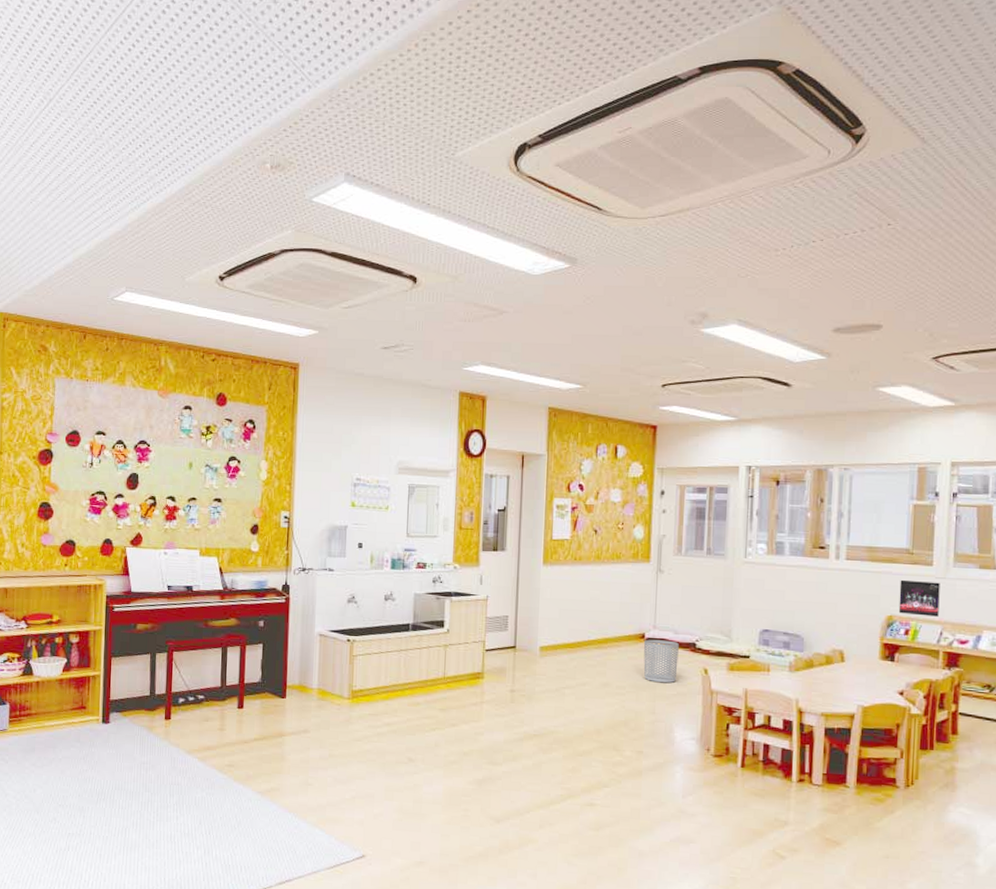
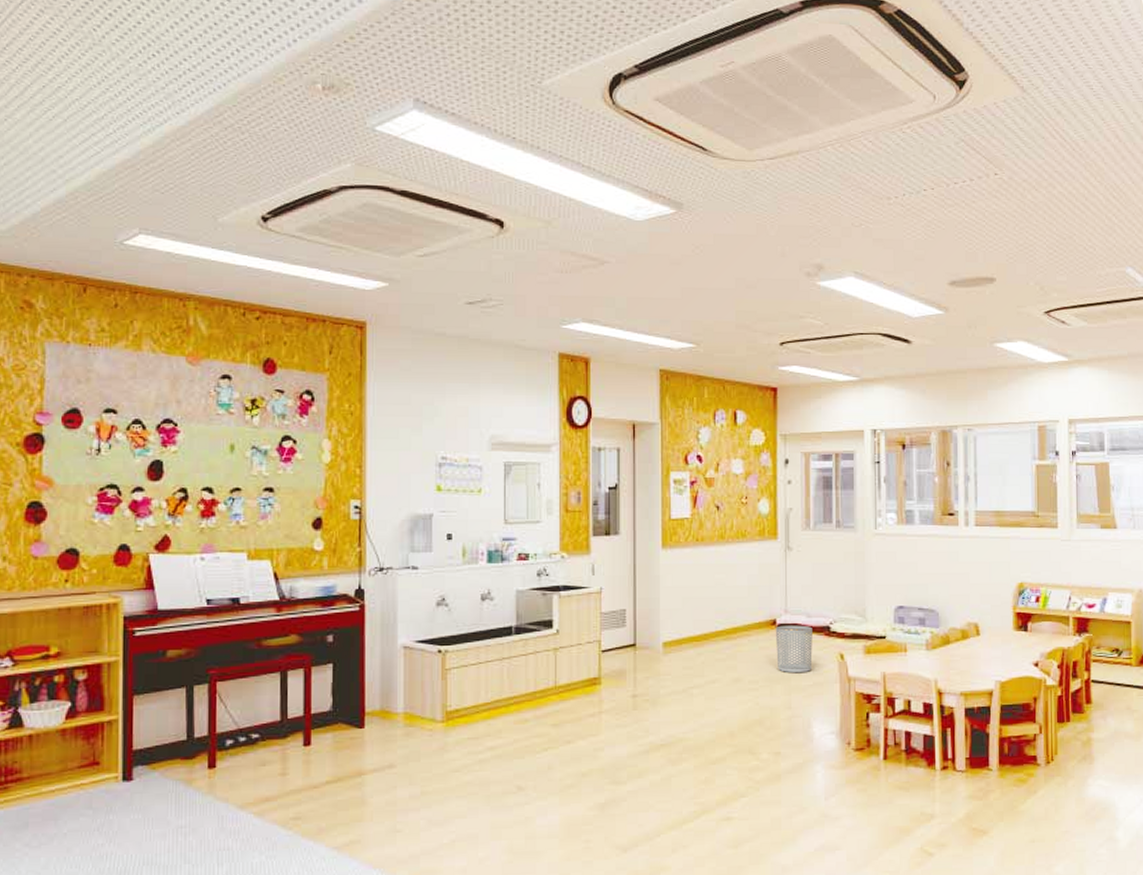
album cover: present [898,579,940,617] -> none [1028,544,1066,581]

